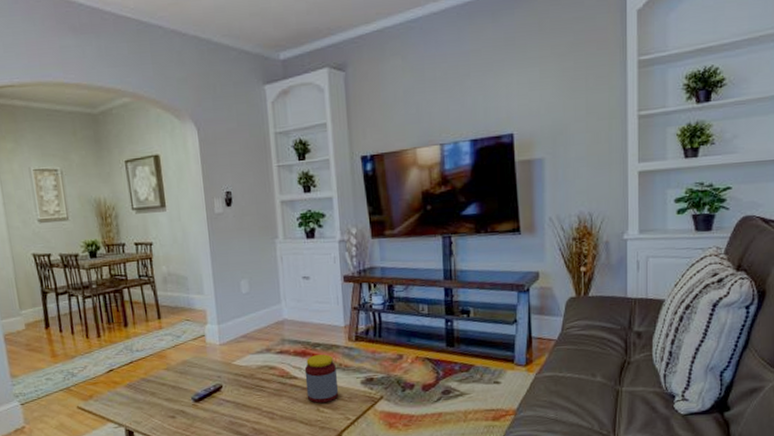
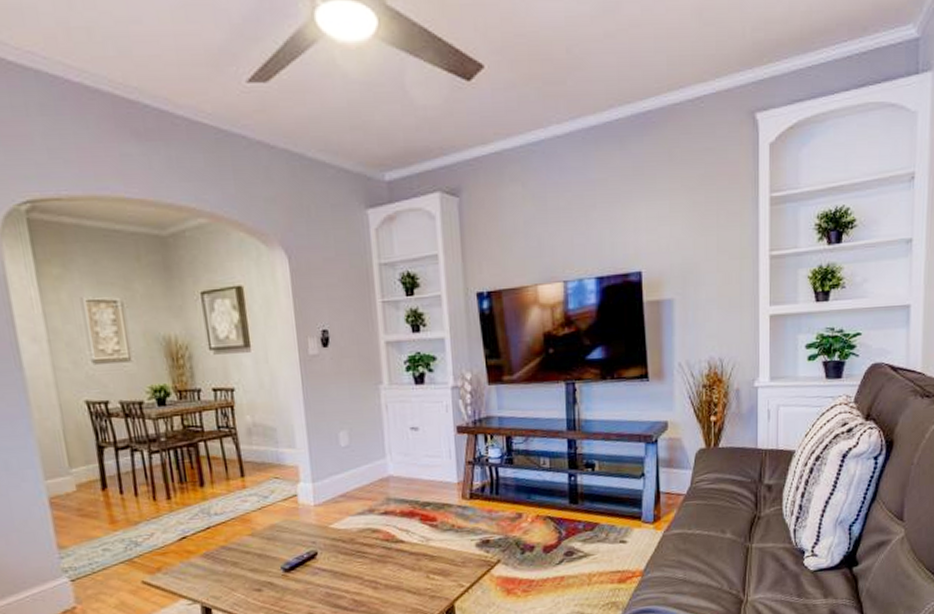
jar: present [304,354,339,403] -> none [412,514,451,569]

